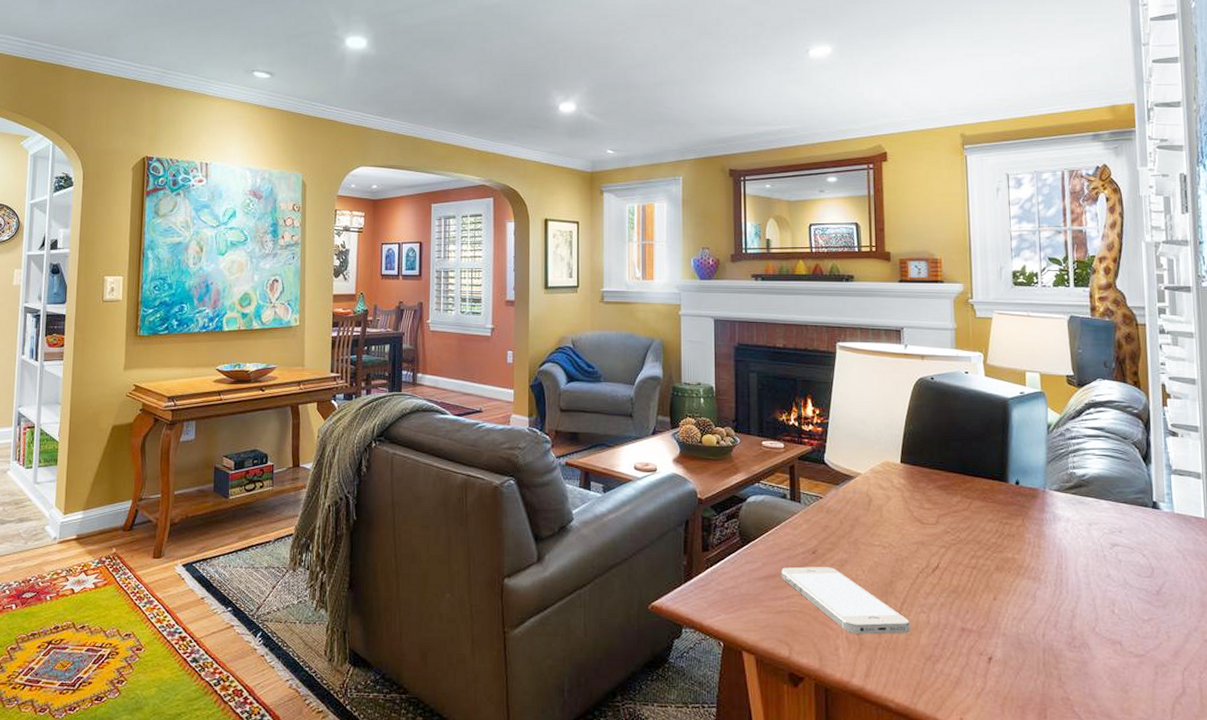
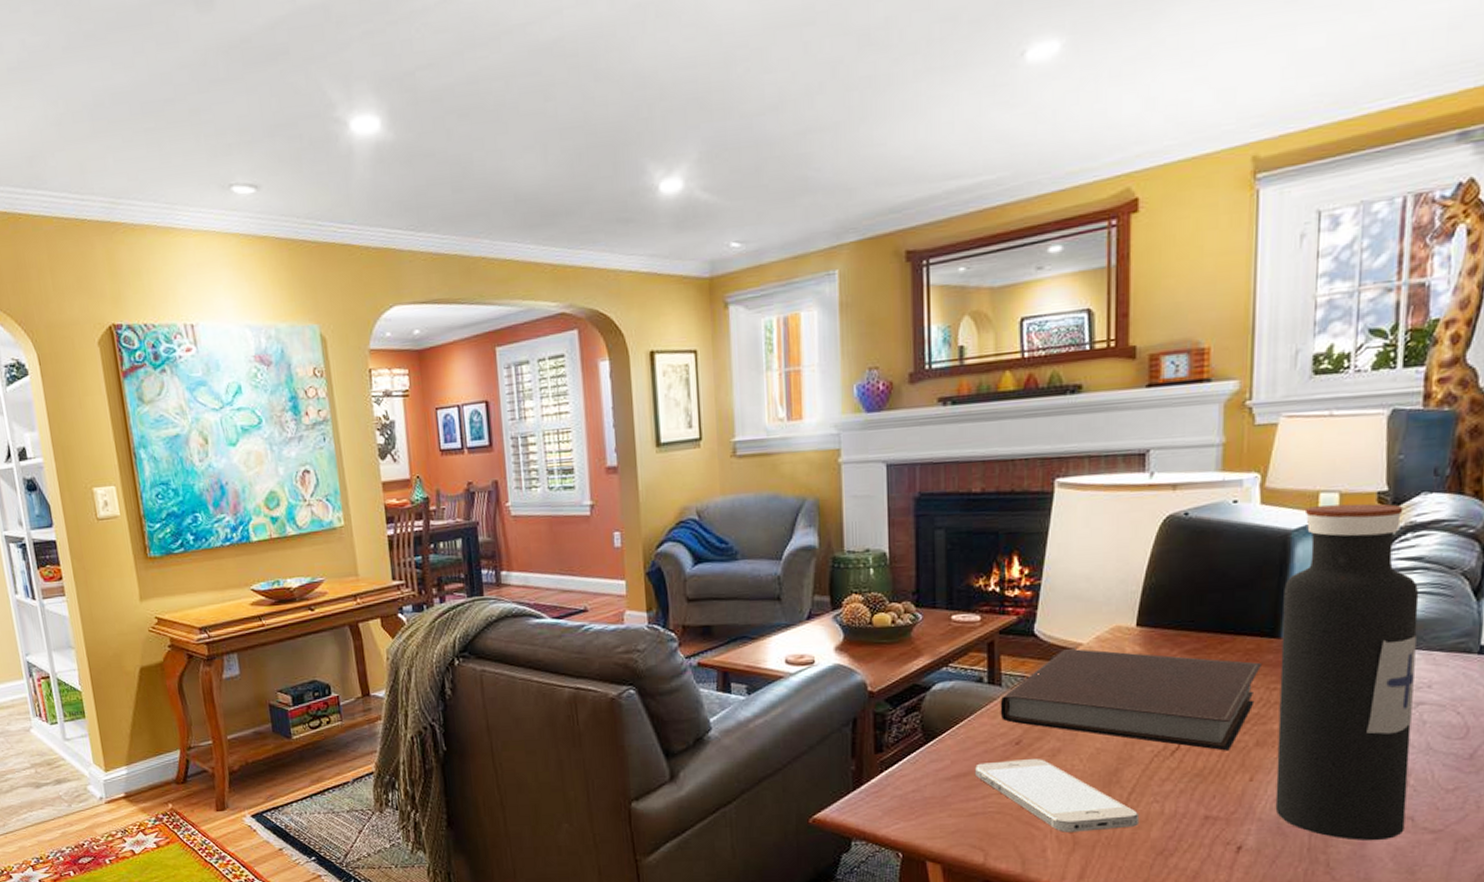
notebook: none [800,477,996,573] -> present [1000,649,1263,751]
water bottle: none [1007,382,1115,660] -> present [1275,503,1419,841]

